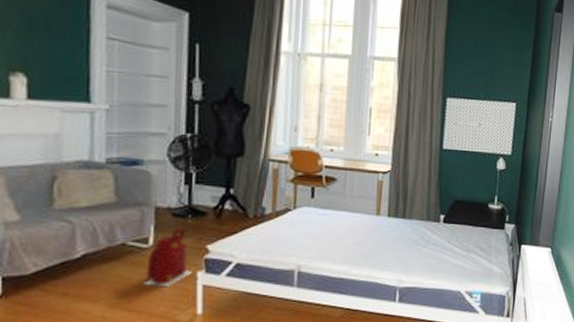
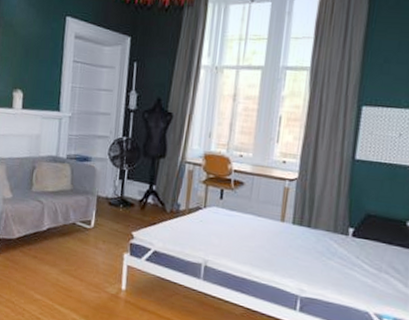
backpack: present [143,226,193,286] -> none [85,214,121,262]

